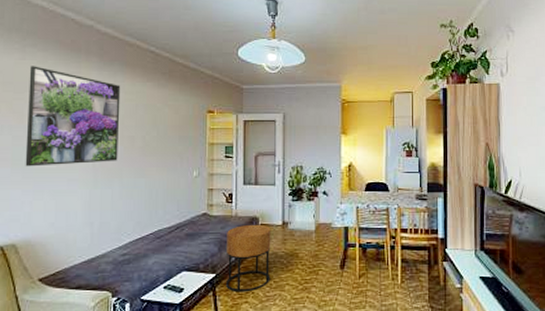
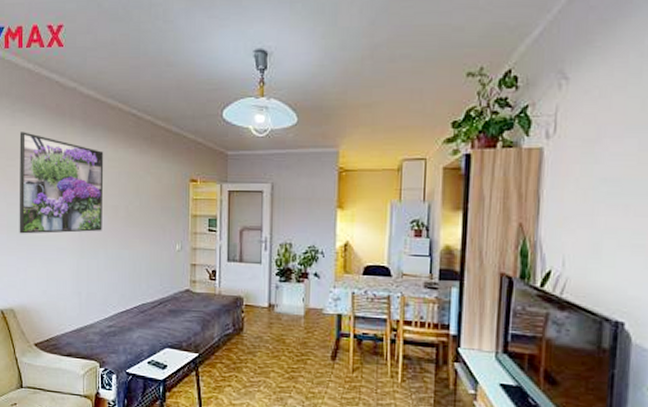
side table: present [225,224,271,293] -> none [208,304,256,376]

